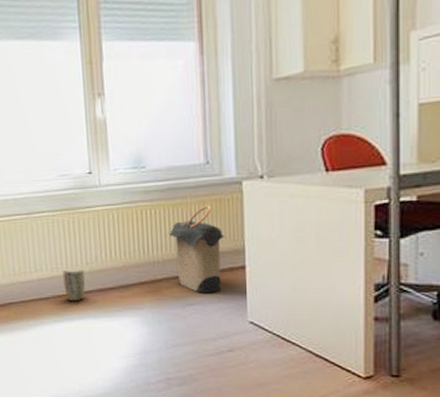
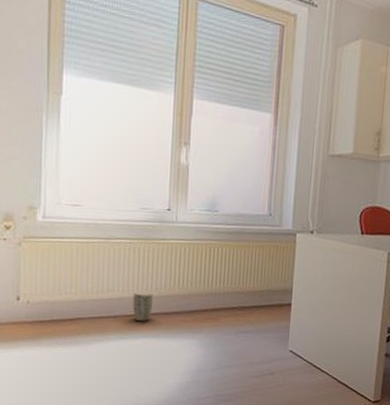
laundry hamper: present [167,205,225,293] -> none [230,250,278,324]

